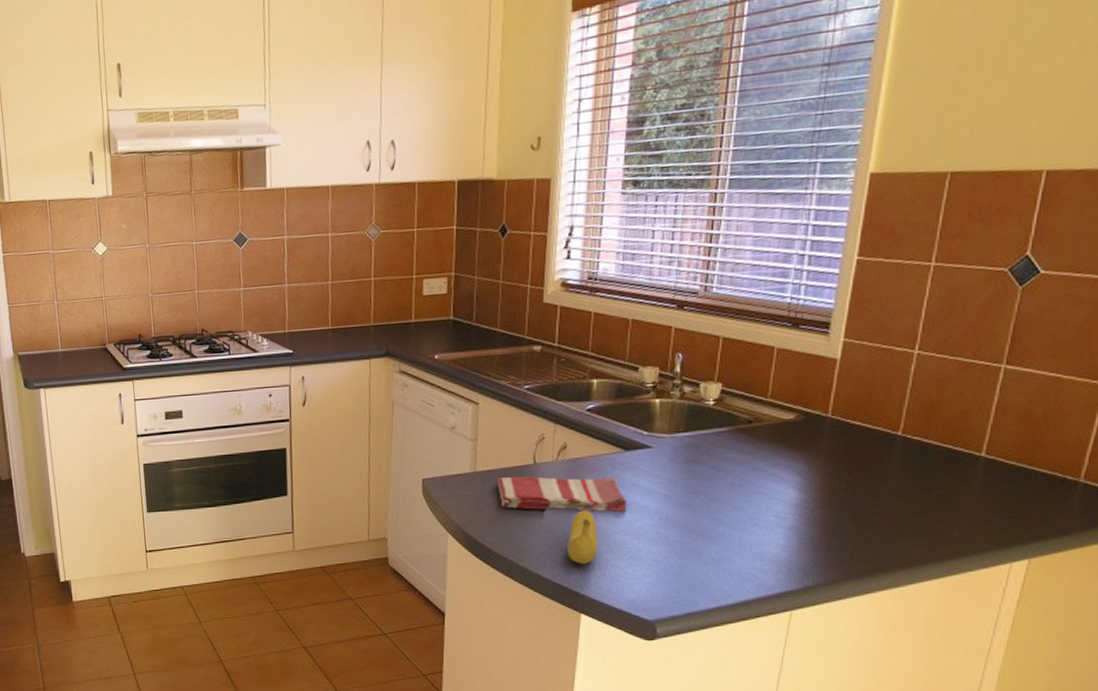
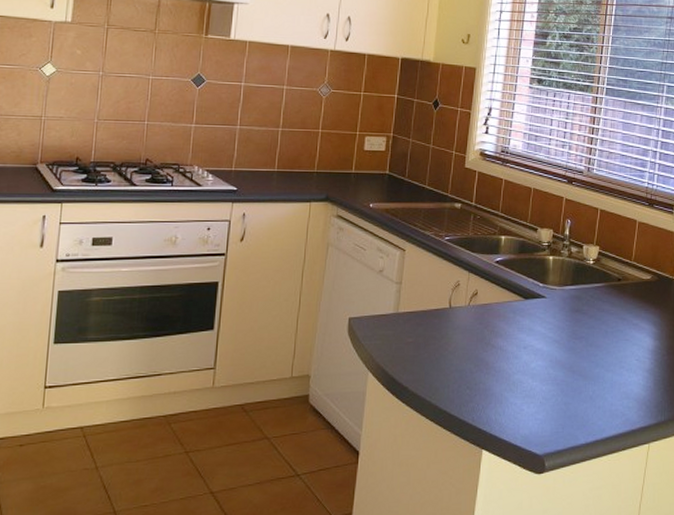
dish towel: present [497,476,627,513] -> none [416,318,525,355]
fruit: present [567,510,599,564] -> none [474,351,501,402]

